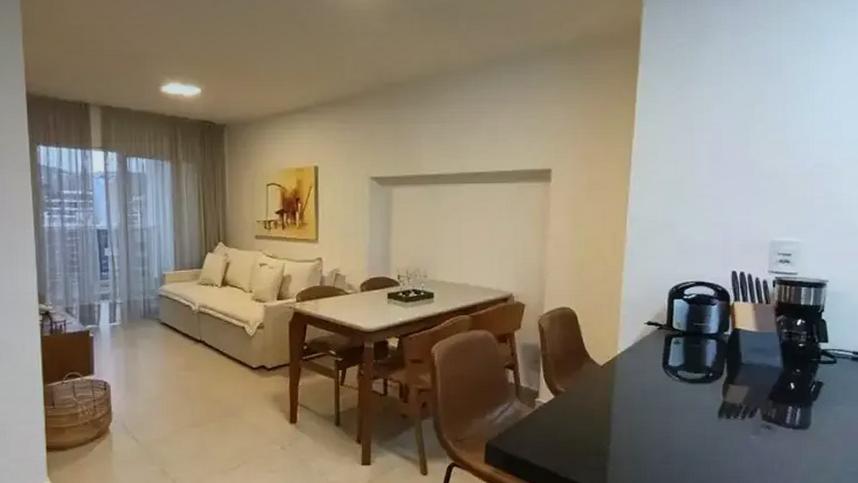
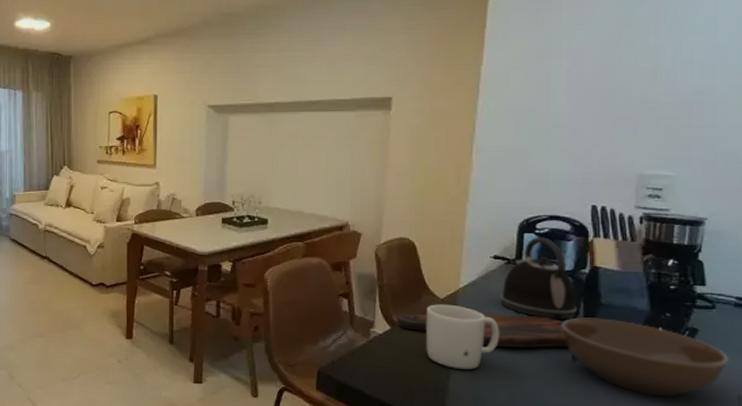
cutting board: none [560,376,715,409] -> present [396,311,568,348]
mug: none [587,371,655,434] -> present [426,304,500,371]
kettle: none [654,301,722,380] -> present [500,236,578,320]
bowl: none [707,377,848,447] -> present [561,317,729,397]

